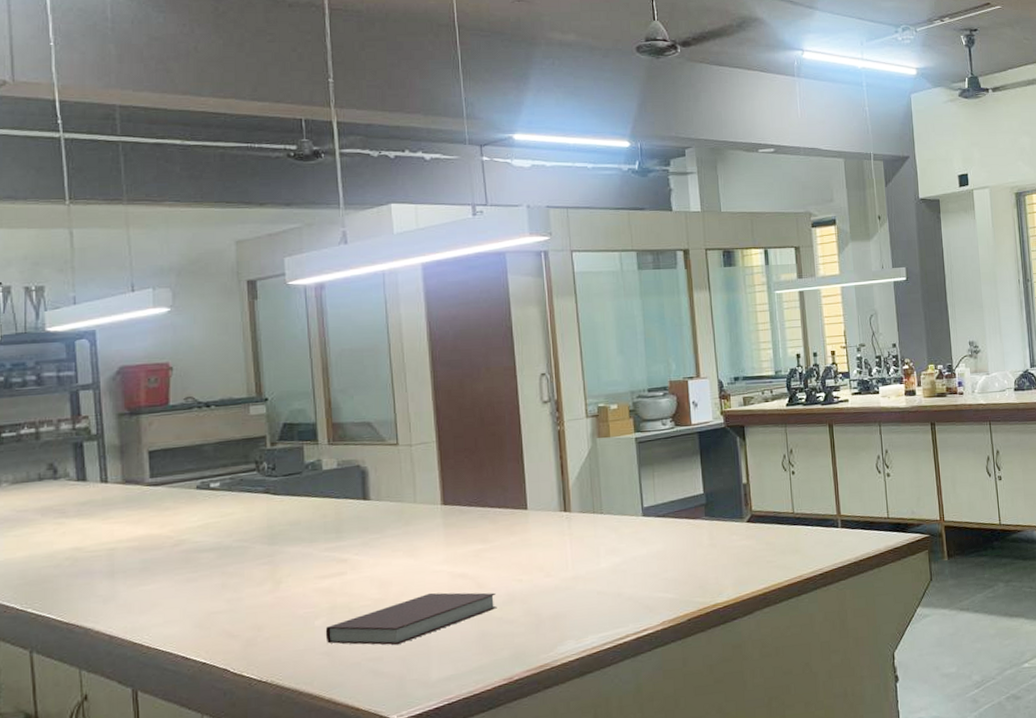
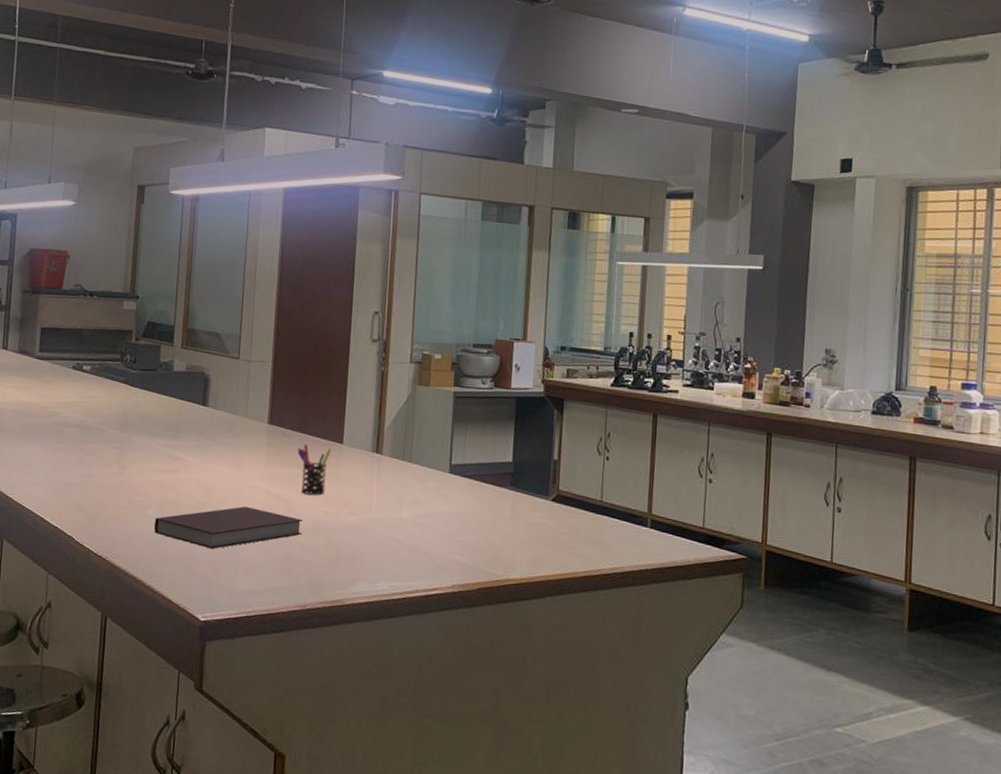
pen holder: none [479,517,516,567] -> present [297,444,332,495]

